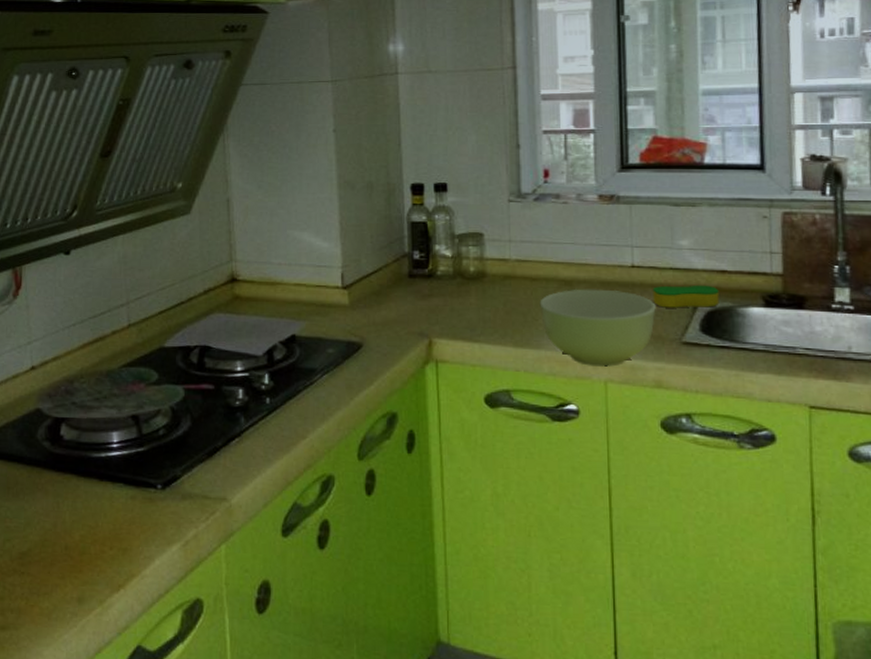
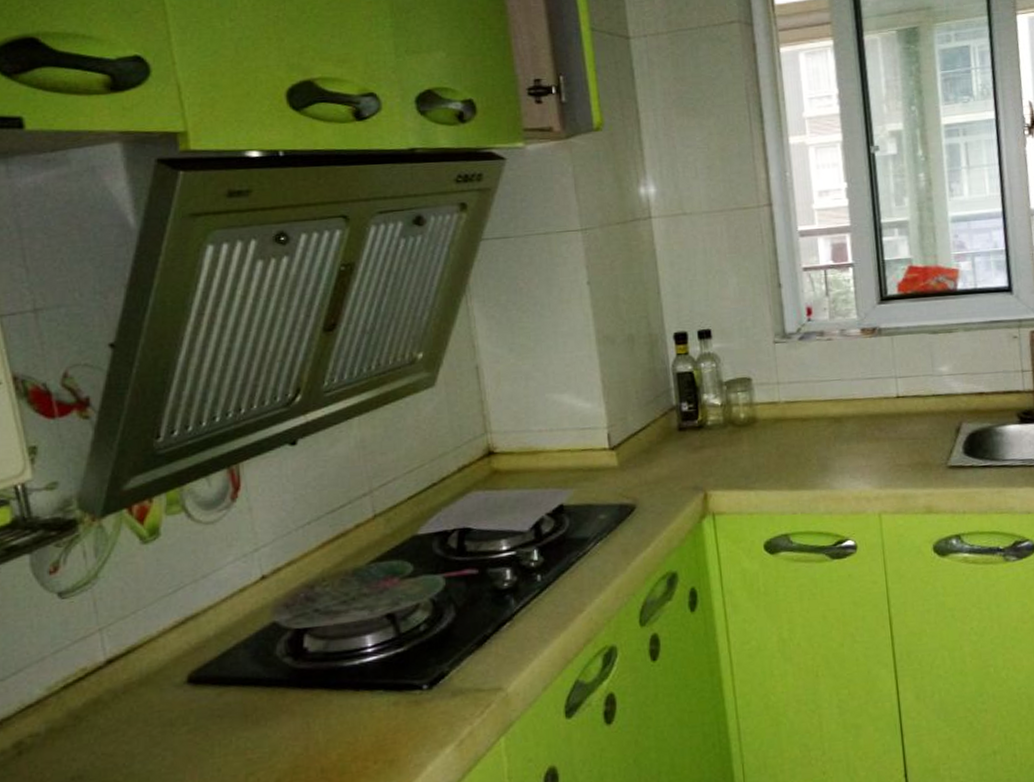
bowl: present [539,289,656,368] -> none [811,422,922,500]
sponge: present [652,284,719,308] -> none [917,408,979,435]

